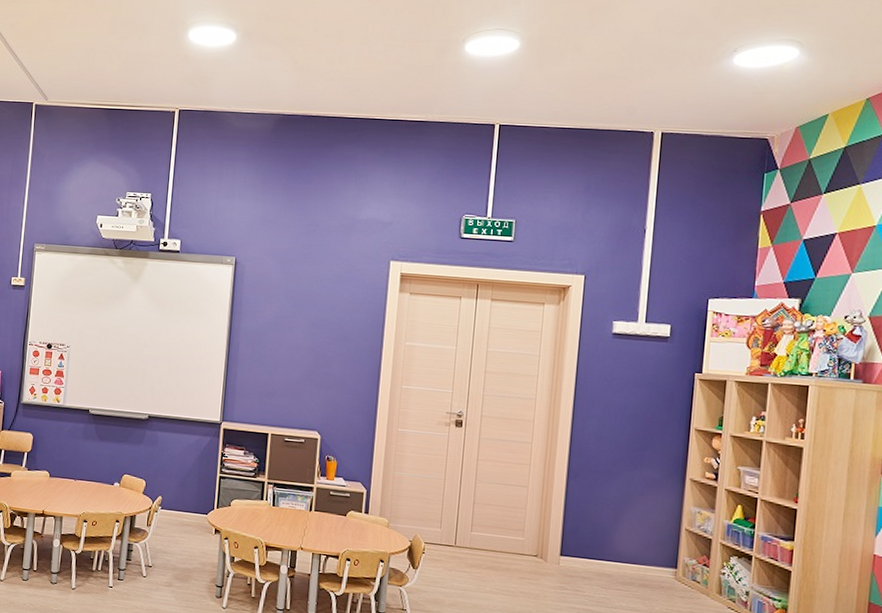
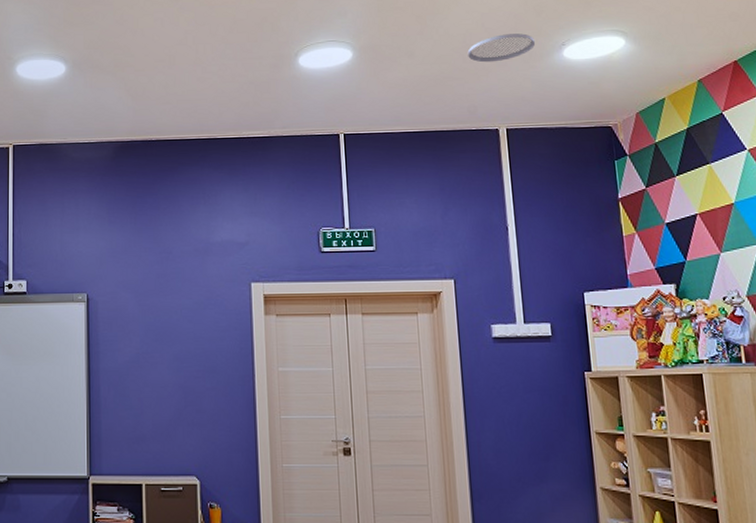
ceiling vent: none [635,35,708,64] -> present [467,33,536,63]

